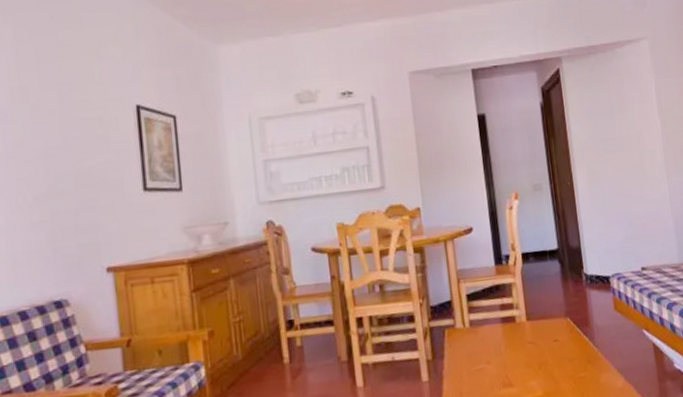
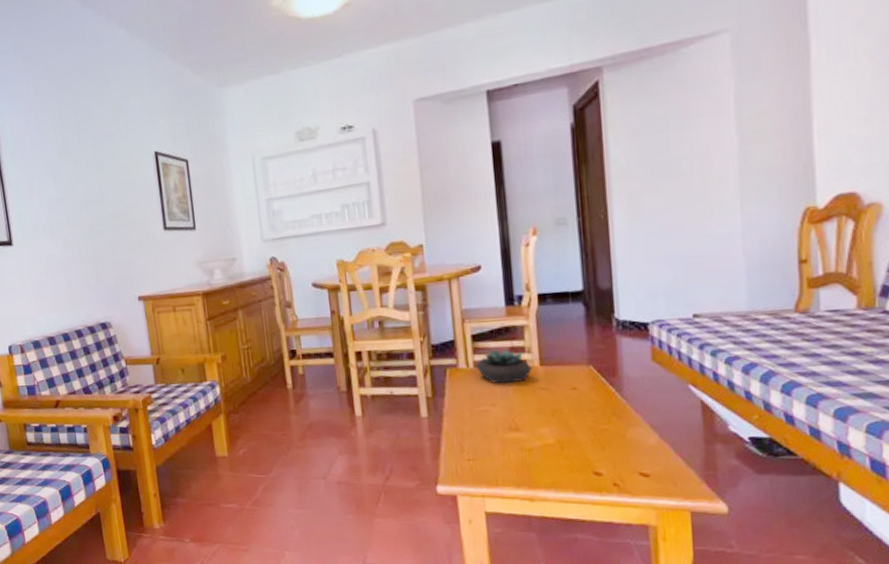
succulent plant: none [470,307,520,342] -> present [475,349,532,384]

